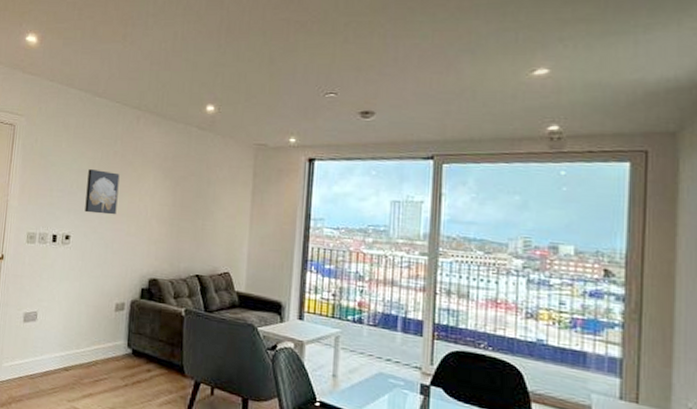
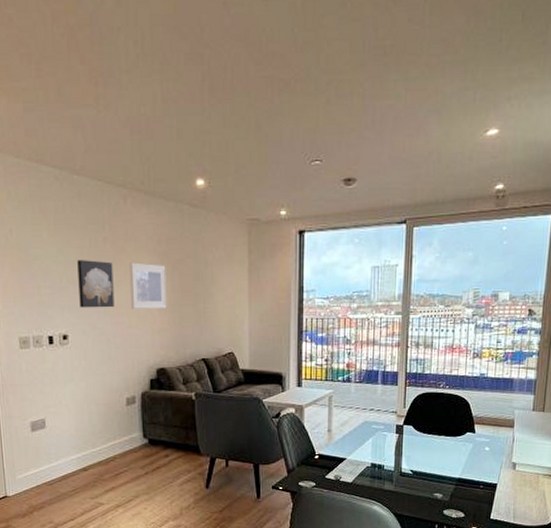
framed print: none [132,175,169,221] -> present [129,262,167,309]

